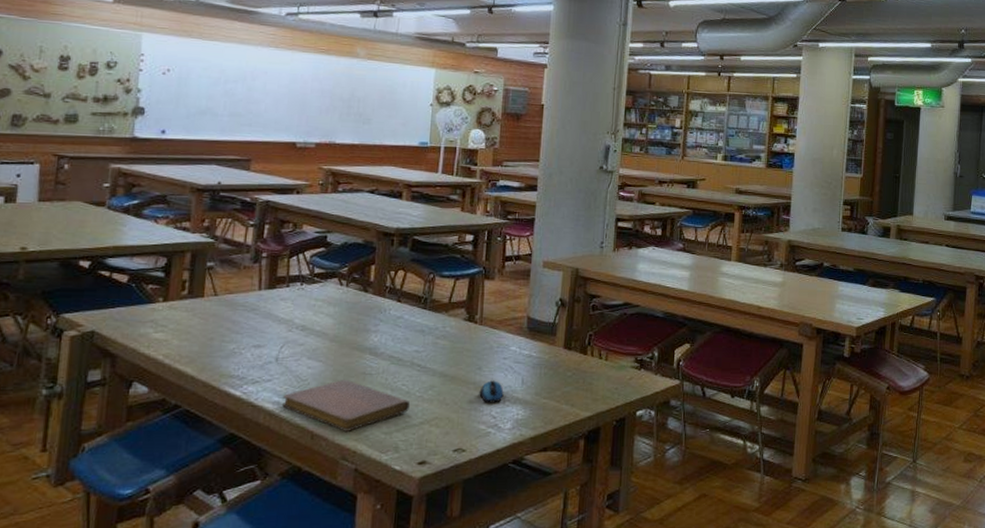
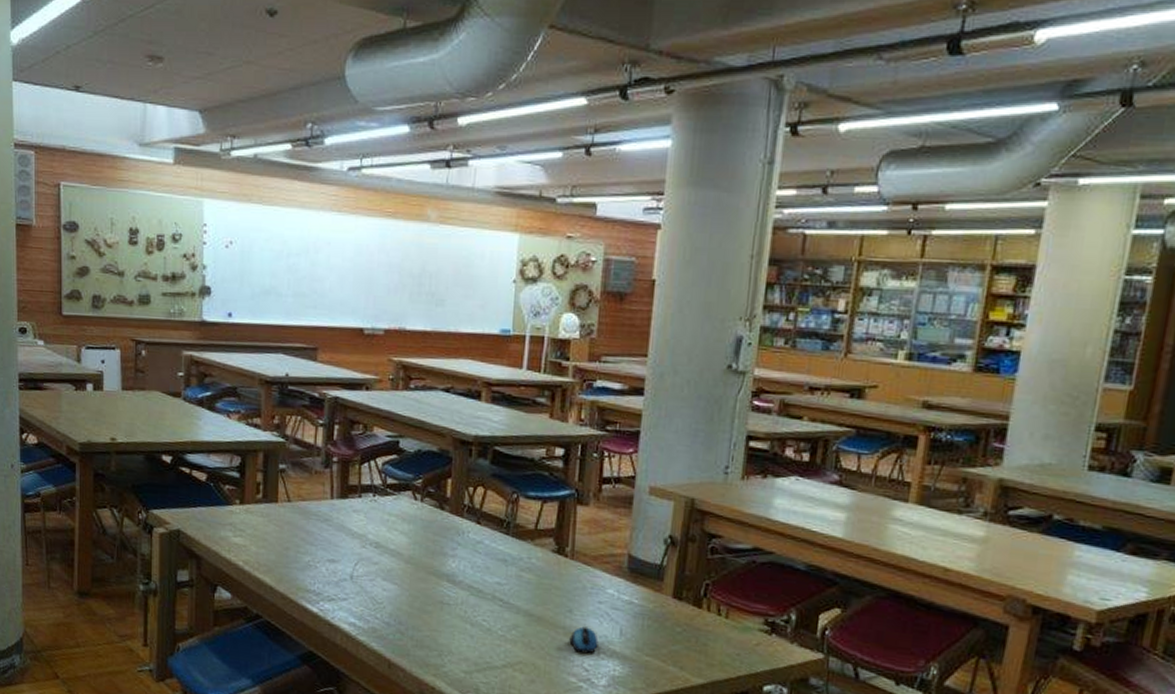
notebook: present [282,380,411,431] -> none [359,607,492,665]

